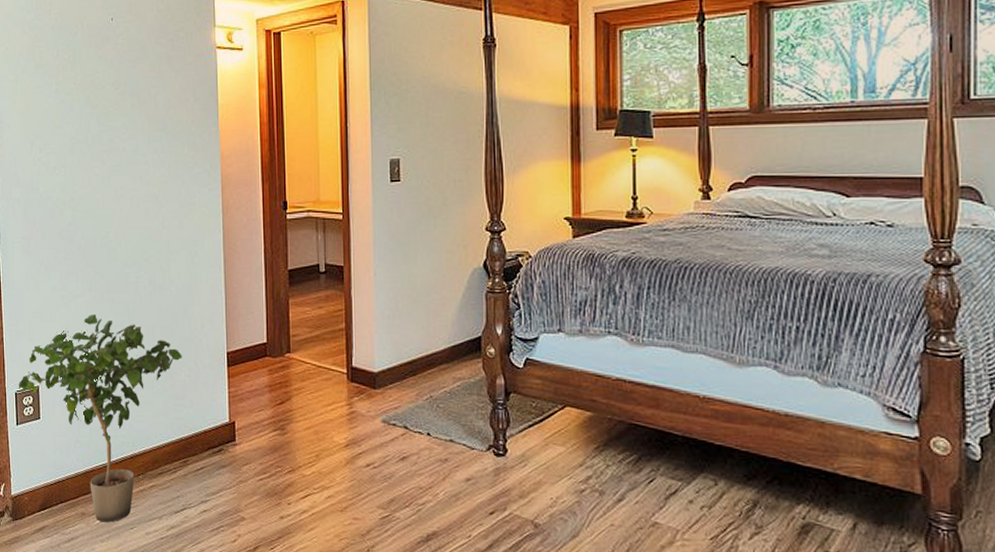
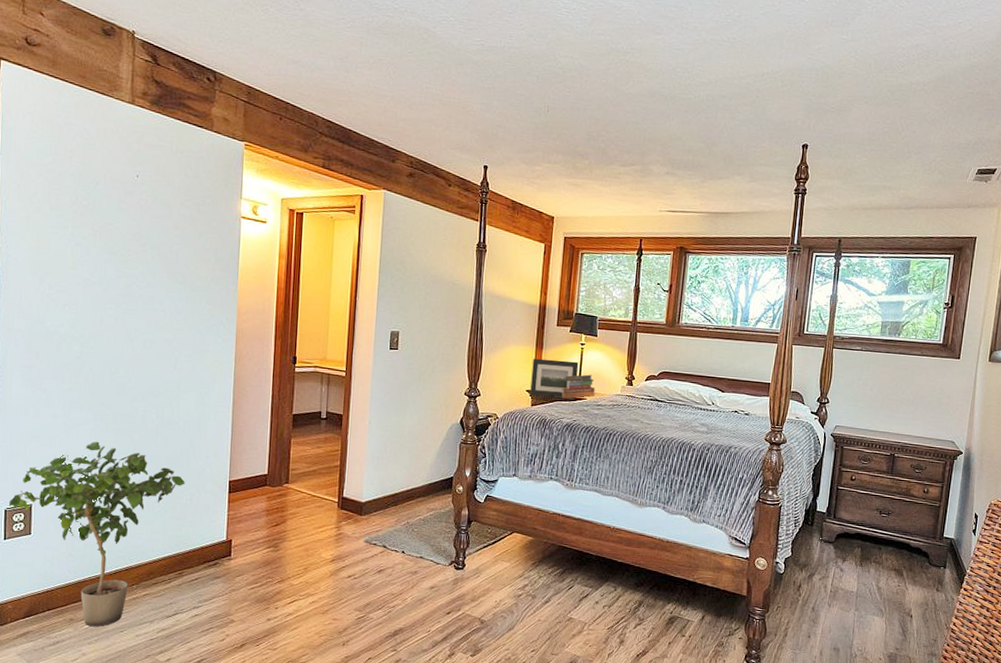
picture frame: none [569,174,632,224] -> present [530,358,579,399]
books: none [611,190,658,224] -> present [561,374,595,399]

